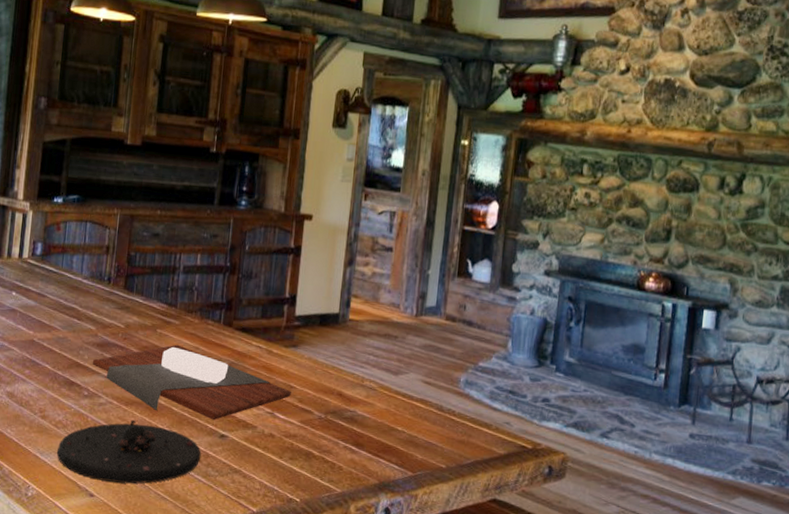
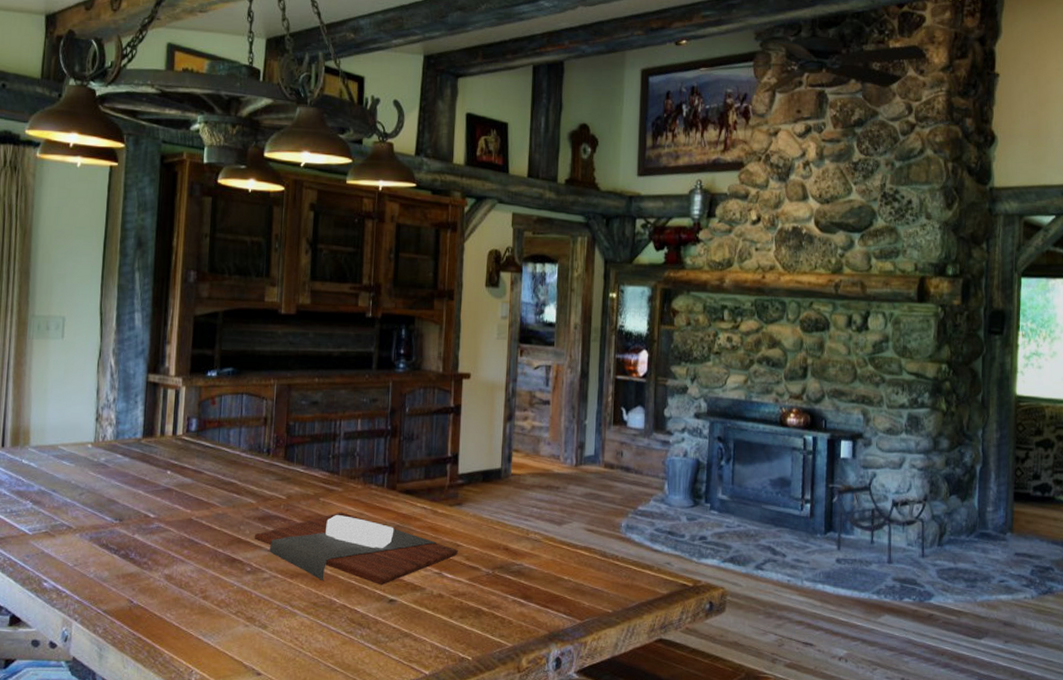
plate: present [56,419,201,484] -> none [220,592,371,658]

